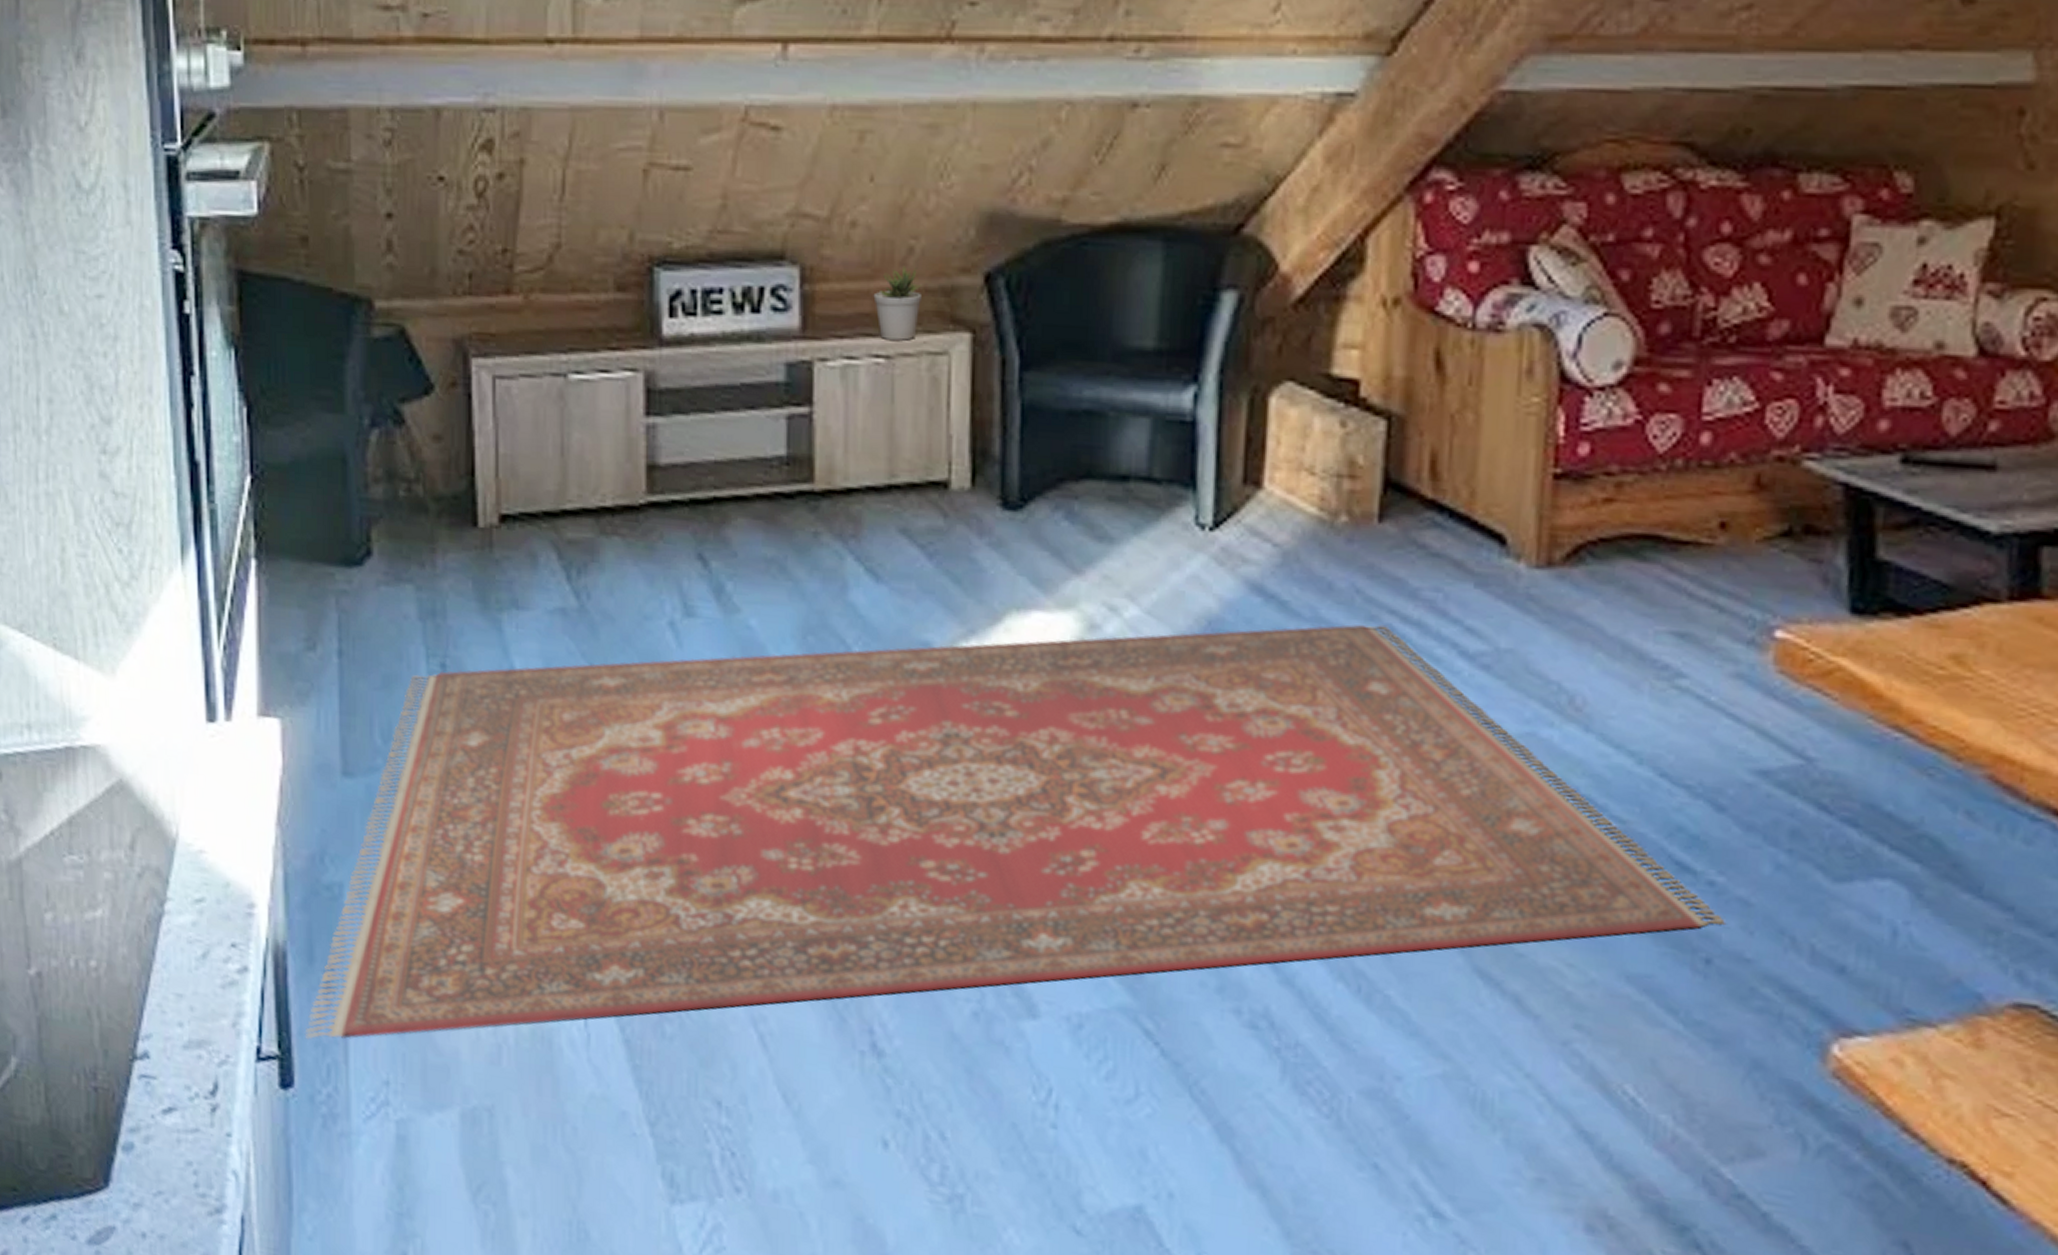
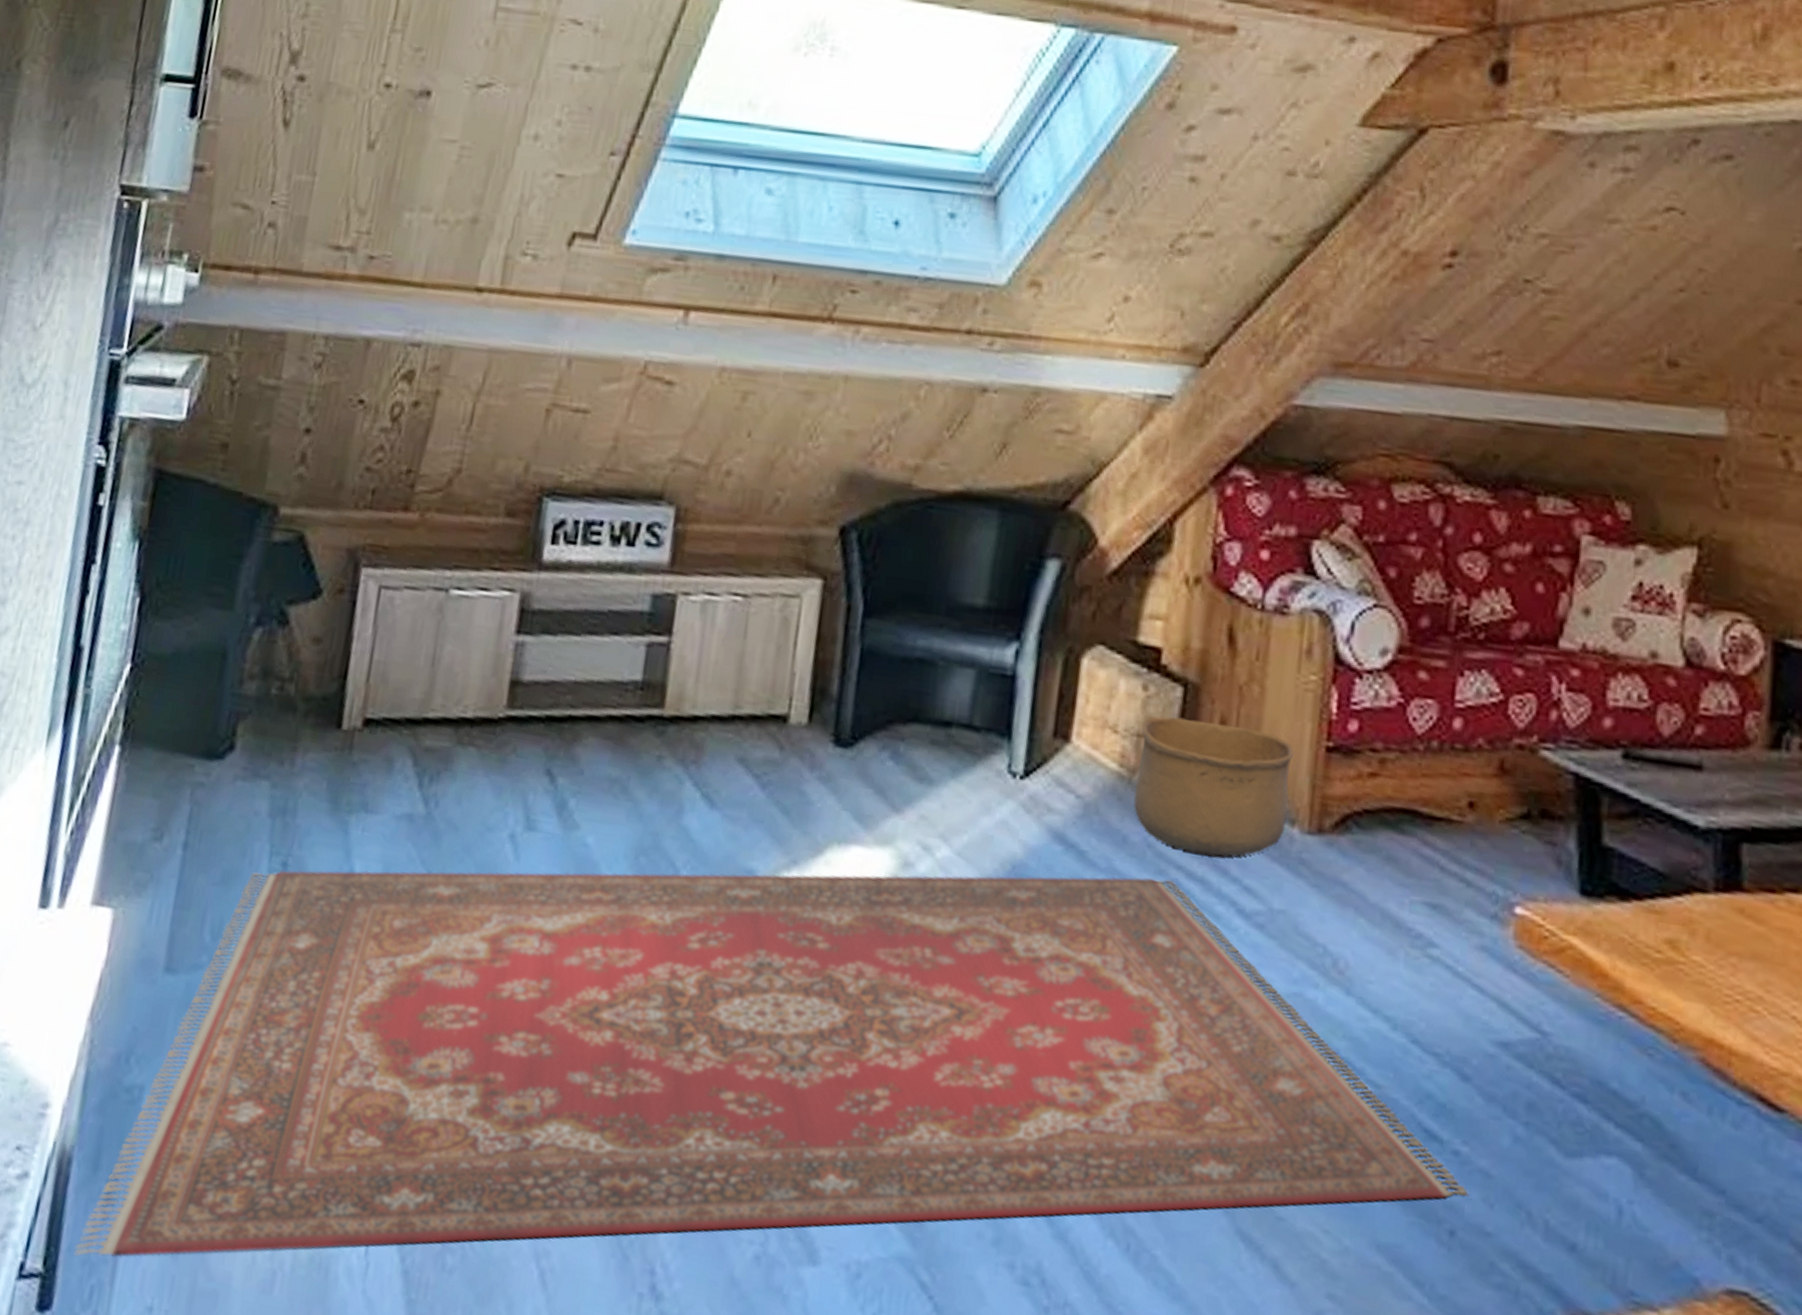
potted plant: present [873,267,922,341] -> none [738,515,783,582]
basket: none [1338,453,1517,598] -> present [1134,716,1295,857]

